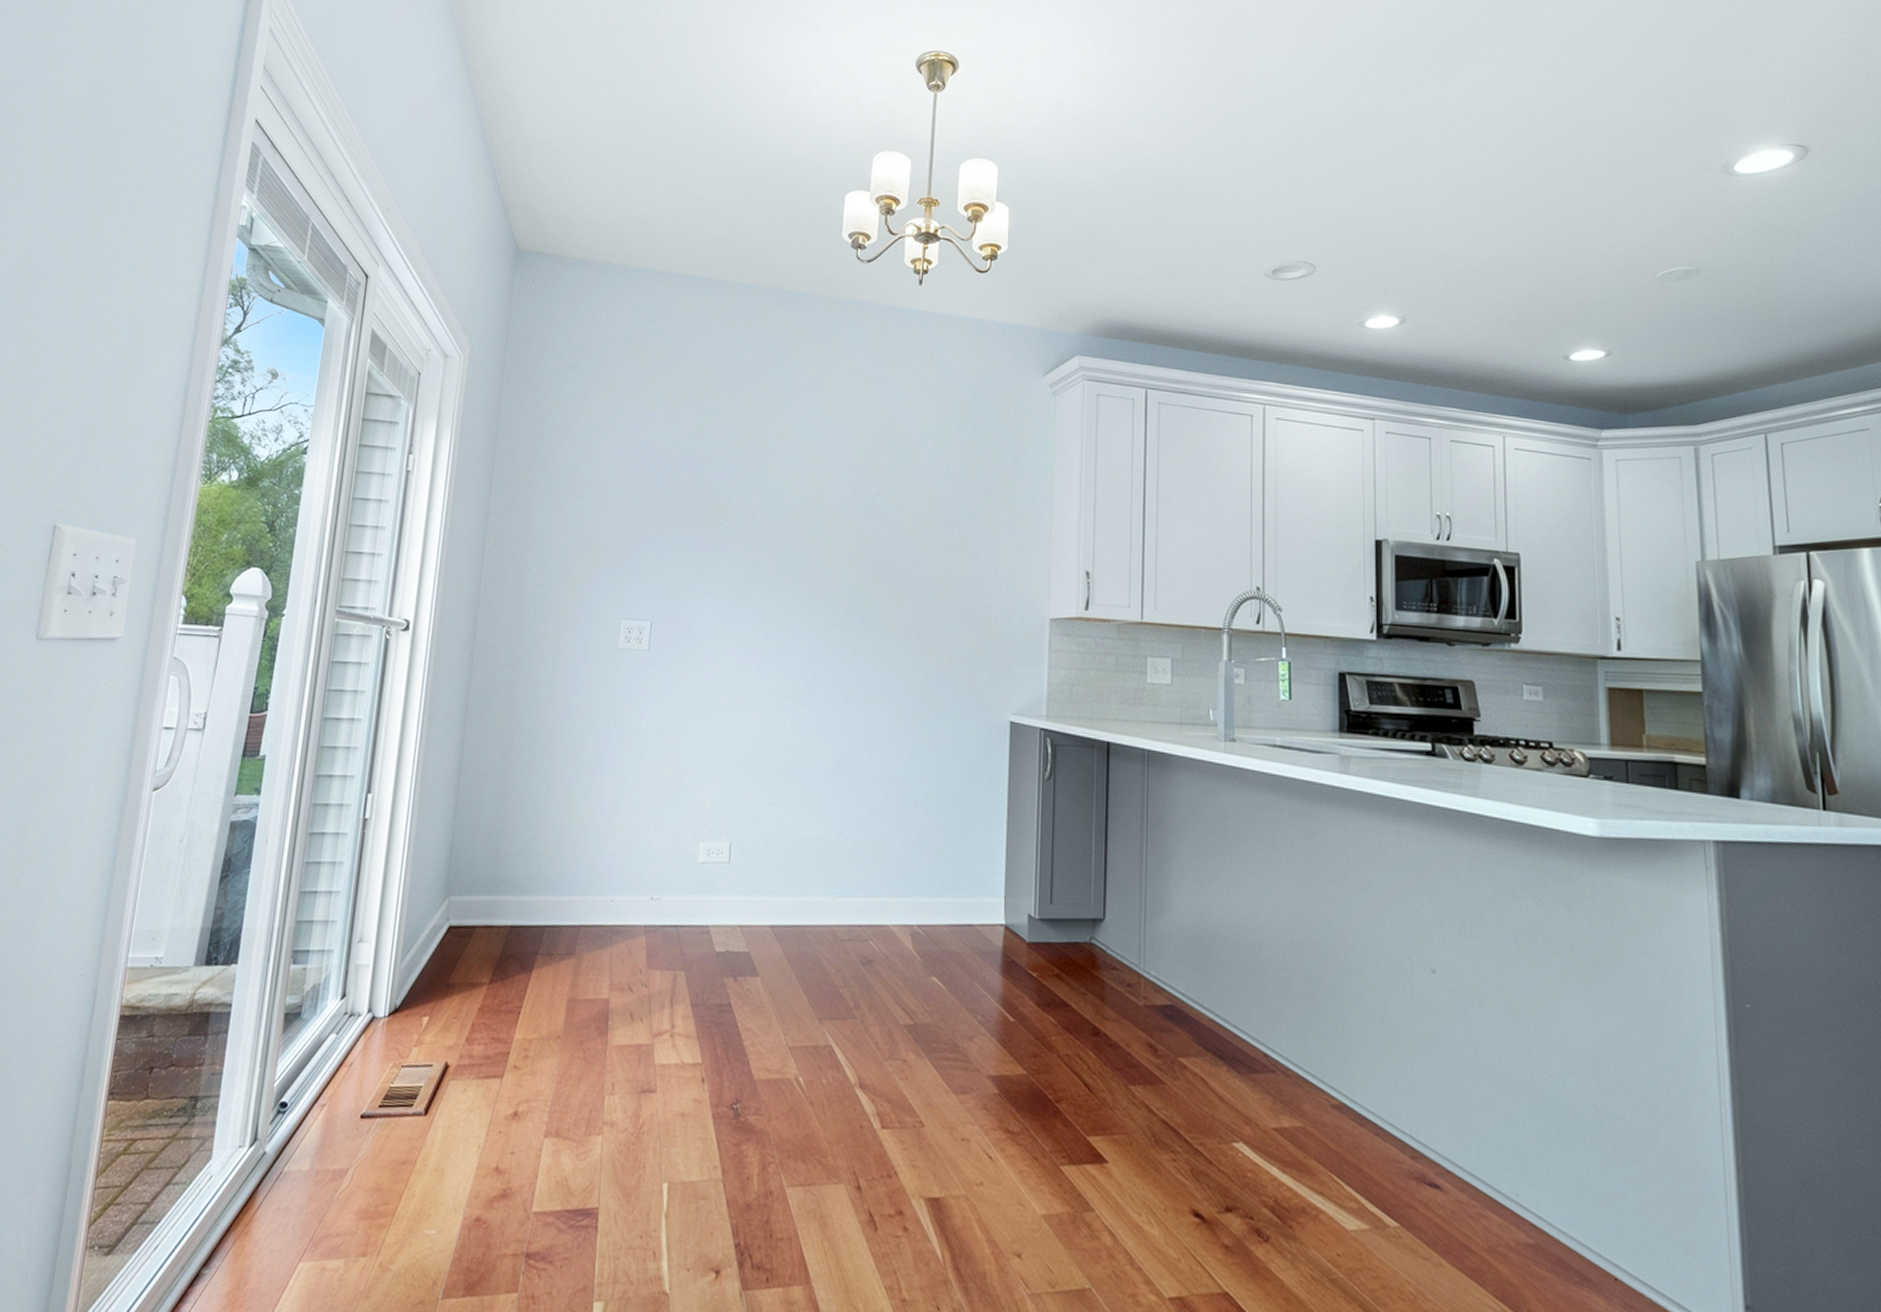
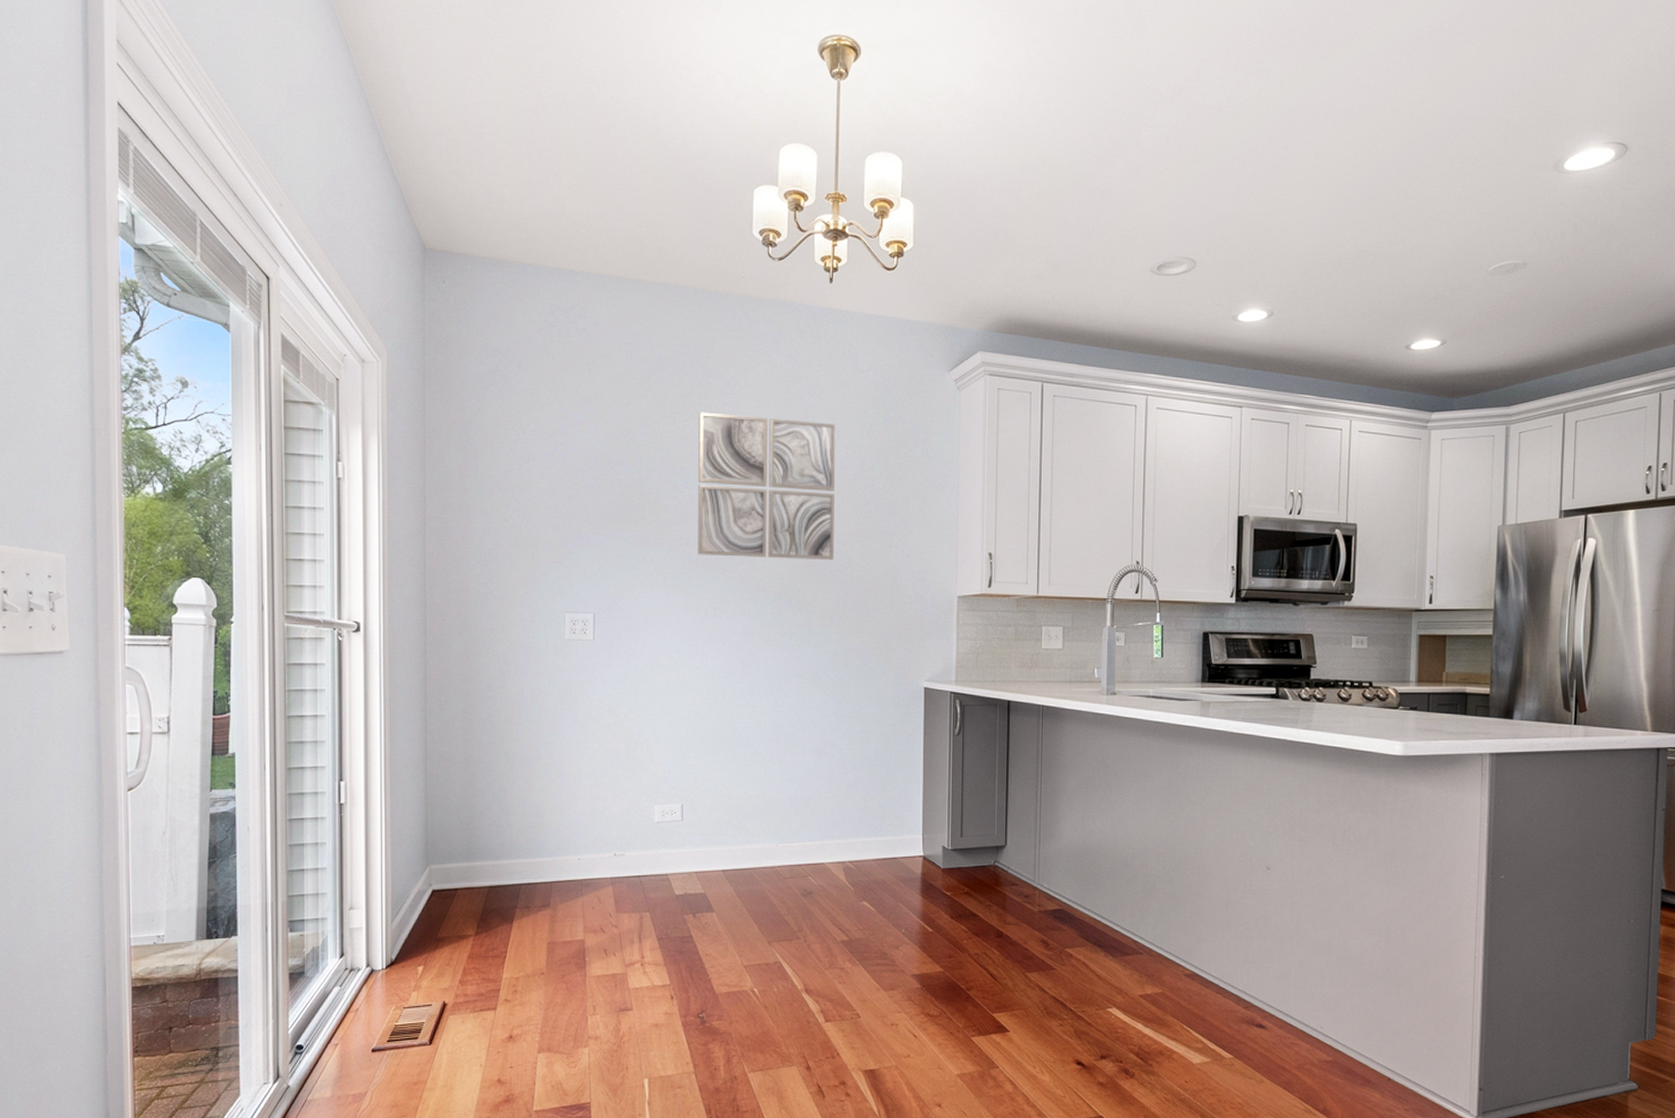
wall art: none [766,412,921,573] -> present [698,412,836,560]

